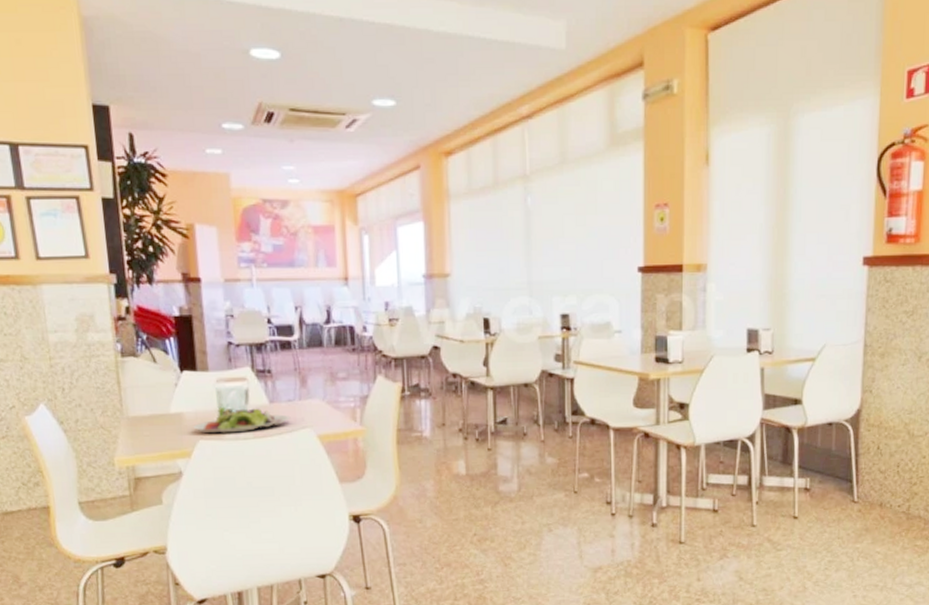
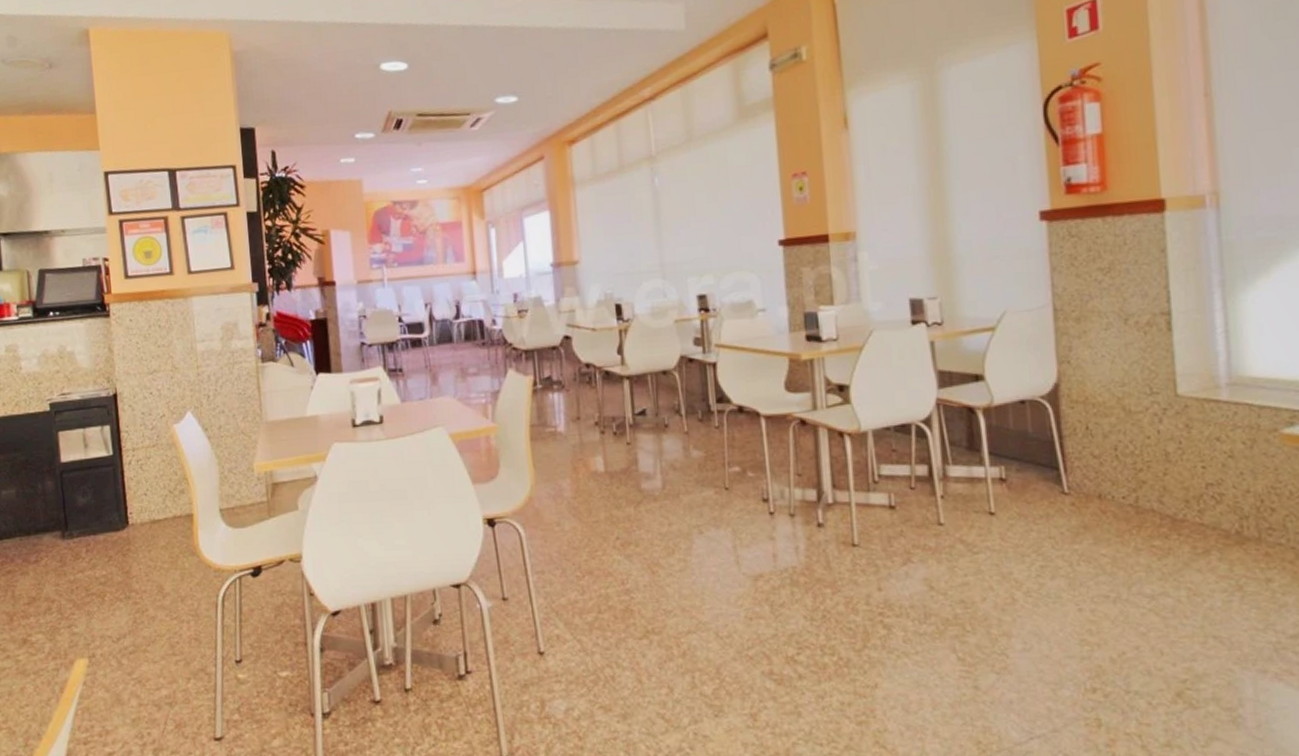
salad plate: present [193,408,291,434] -> none [327,408,422,436]

